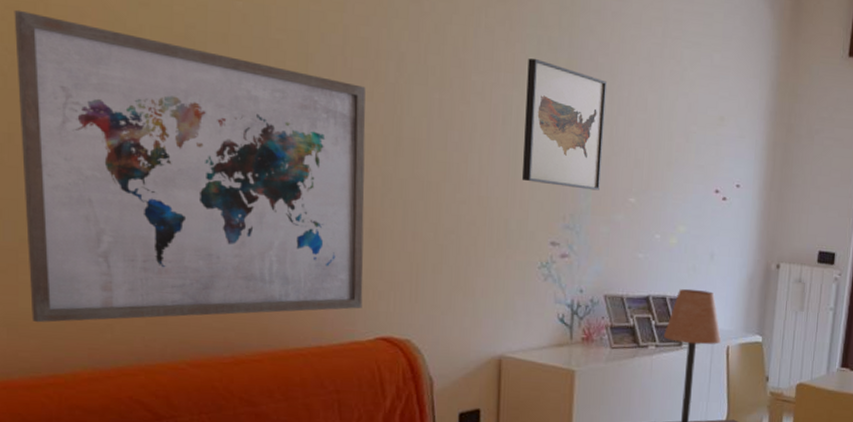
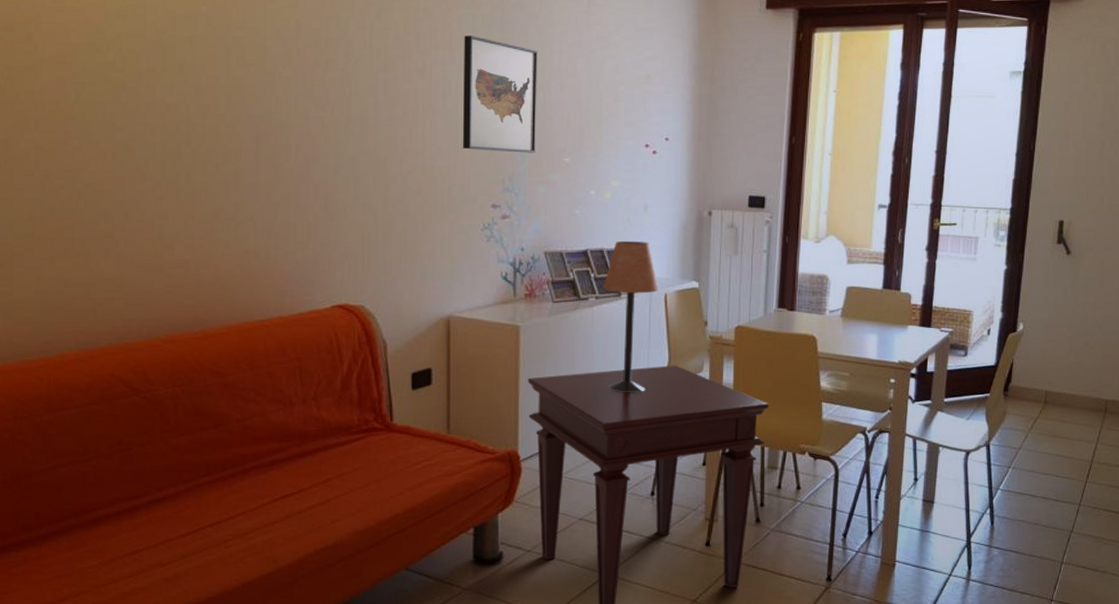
wall art: present [14,9,366,323] -> none [10,30,320,310]

